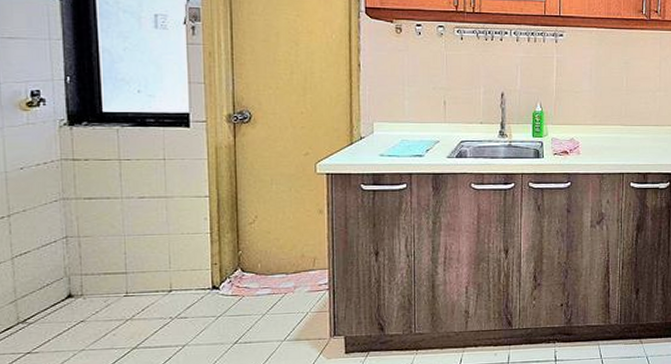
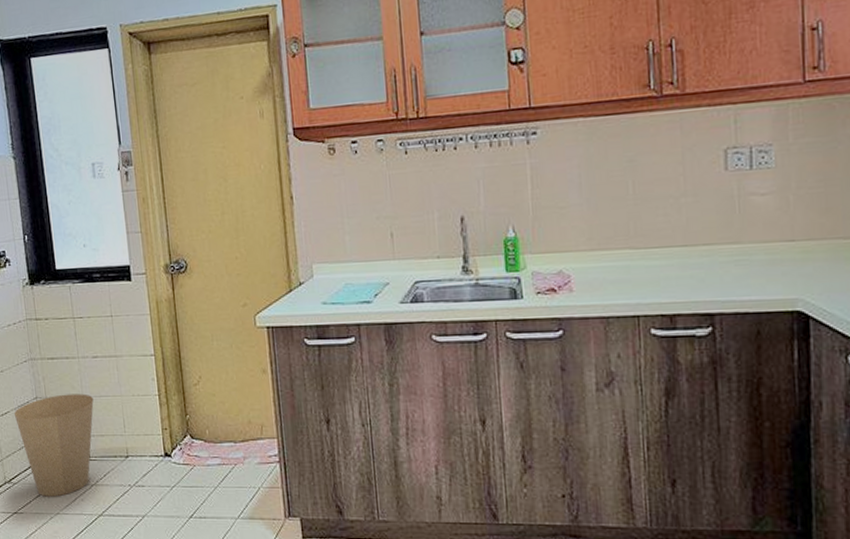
trash can: none [36,232,136,335] -> present [14,393,94,497]

